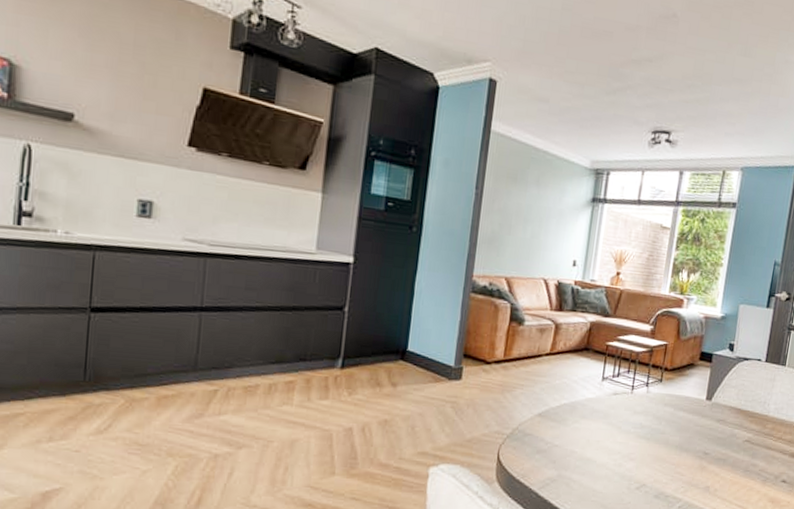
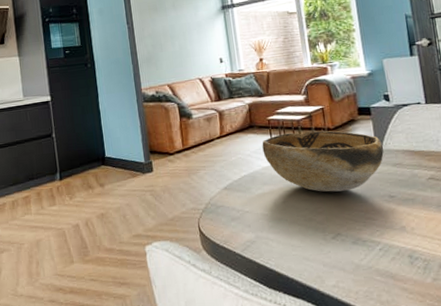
decorative bowl: none [591,364,714,440] -> present [262,131,384,192]

